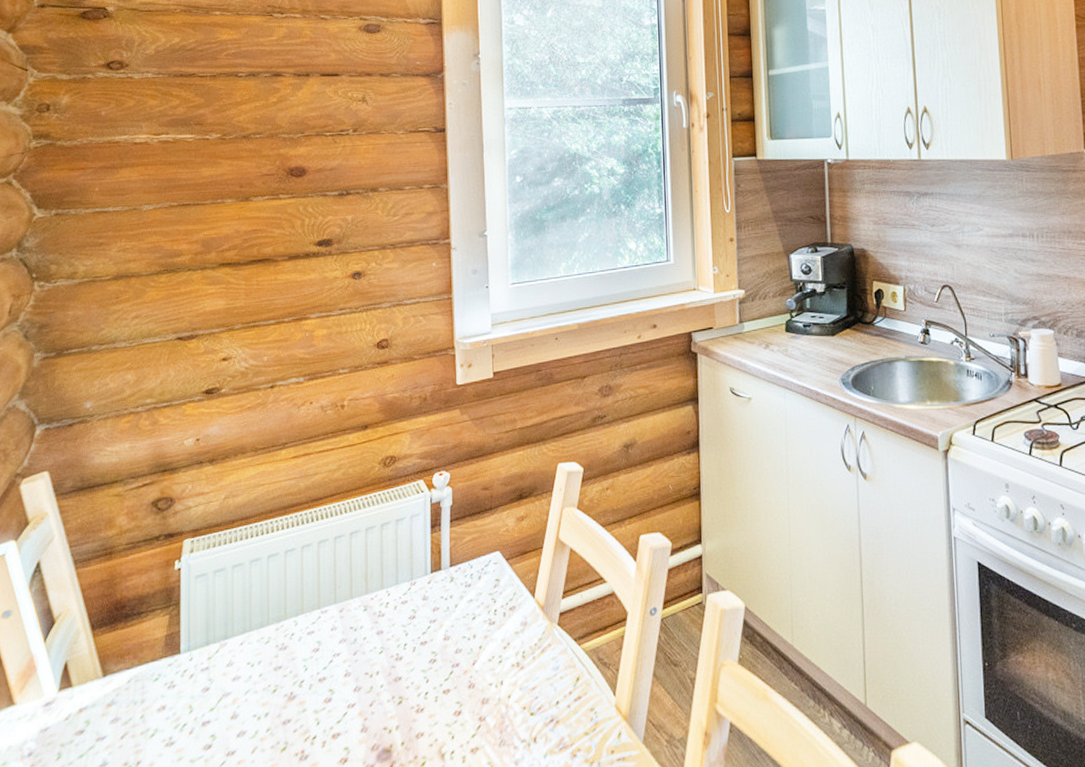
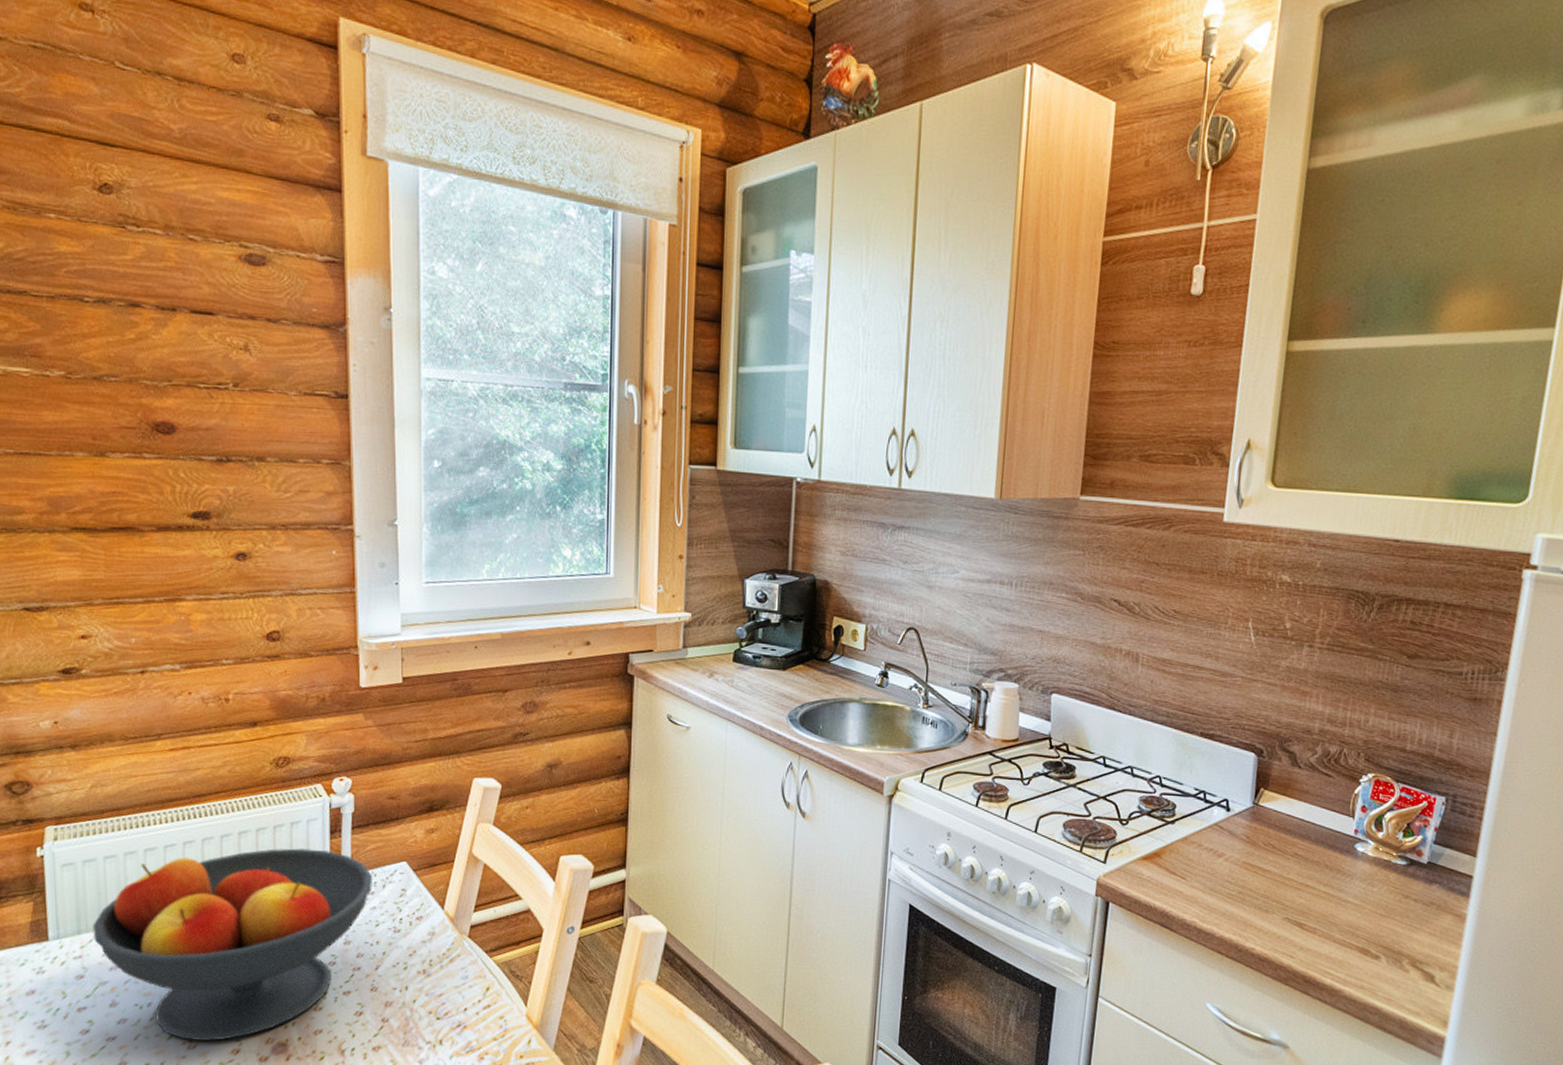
fruit bowl: none [220,544,469,751] -> present [93,848,372,1041]

